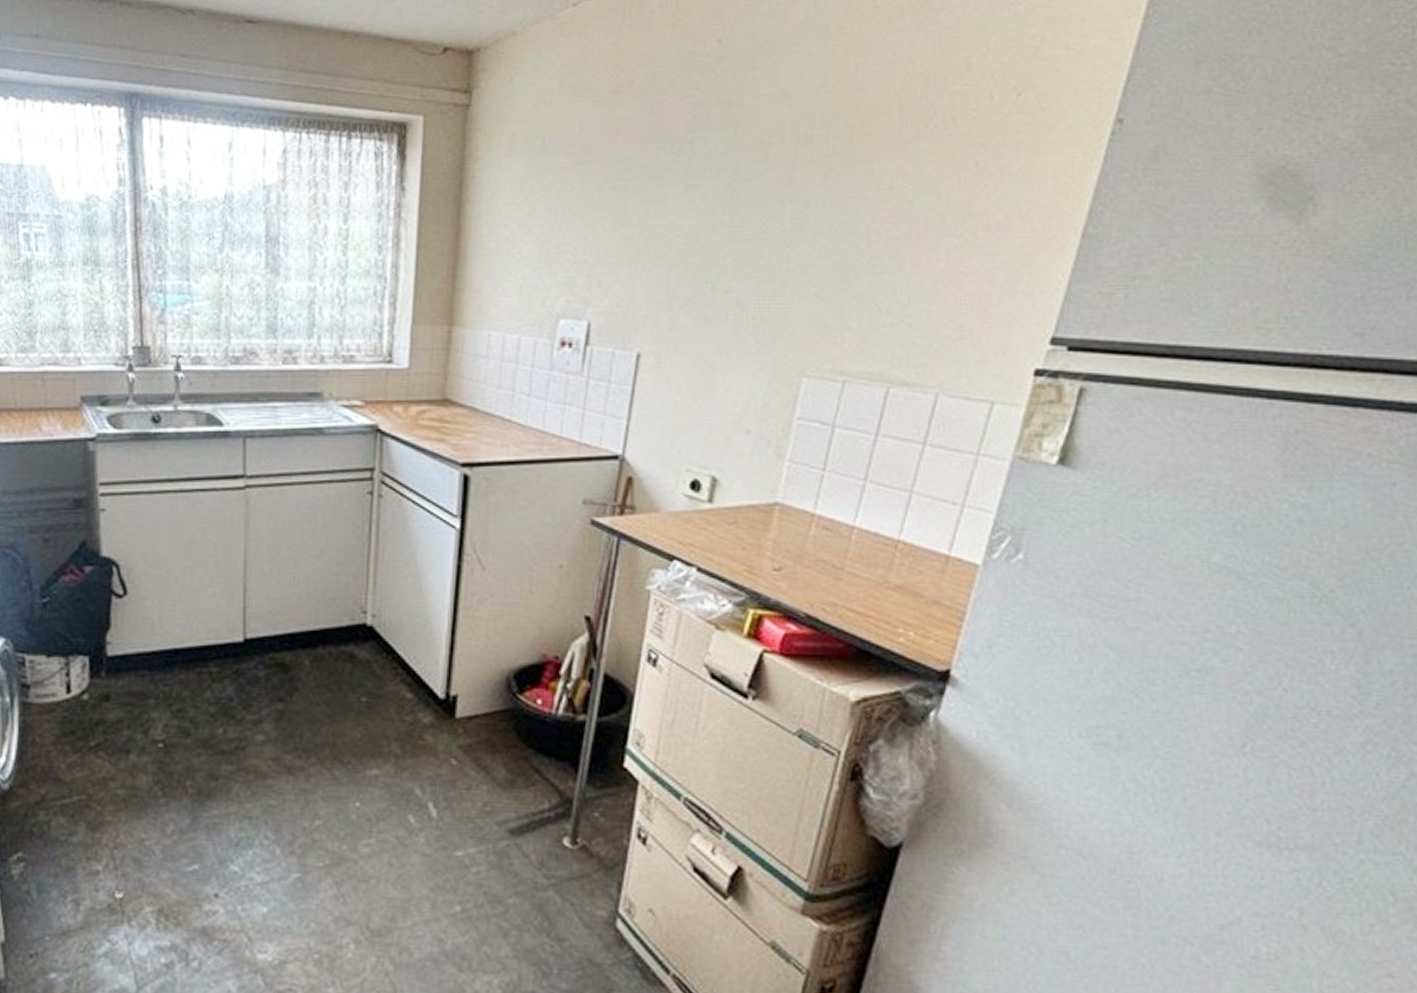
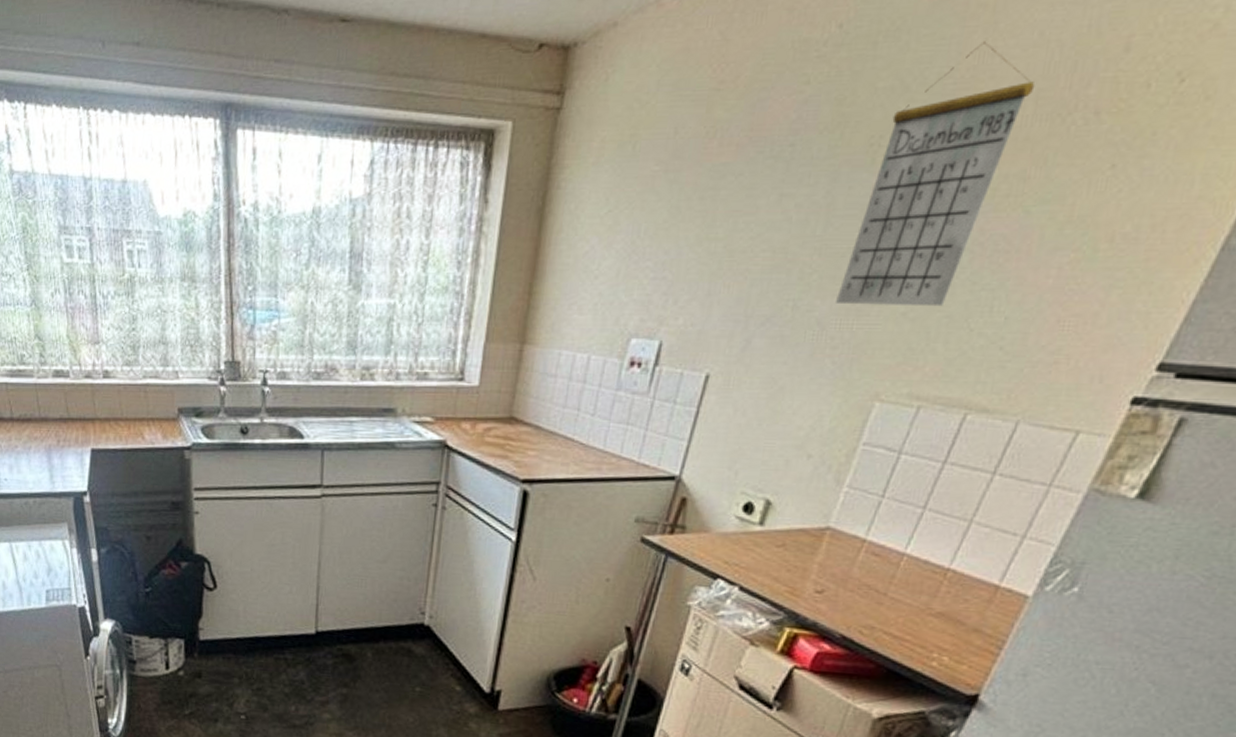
calendar: none [752,58,897,288] -> present [836,41,1035,307]

